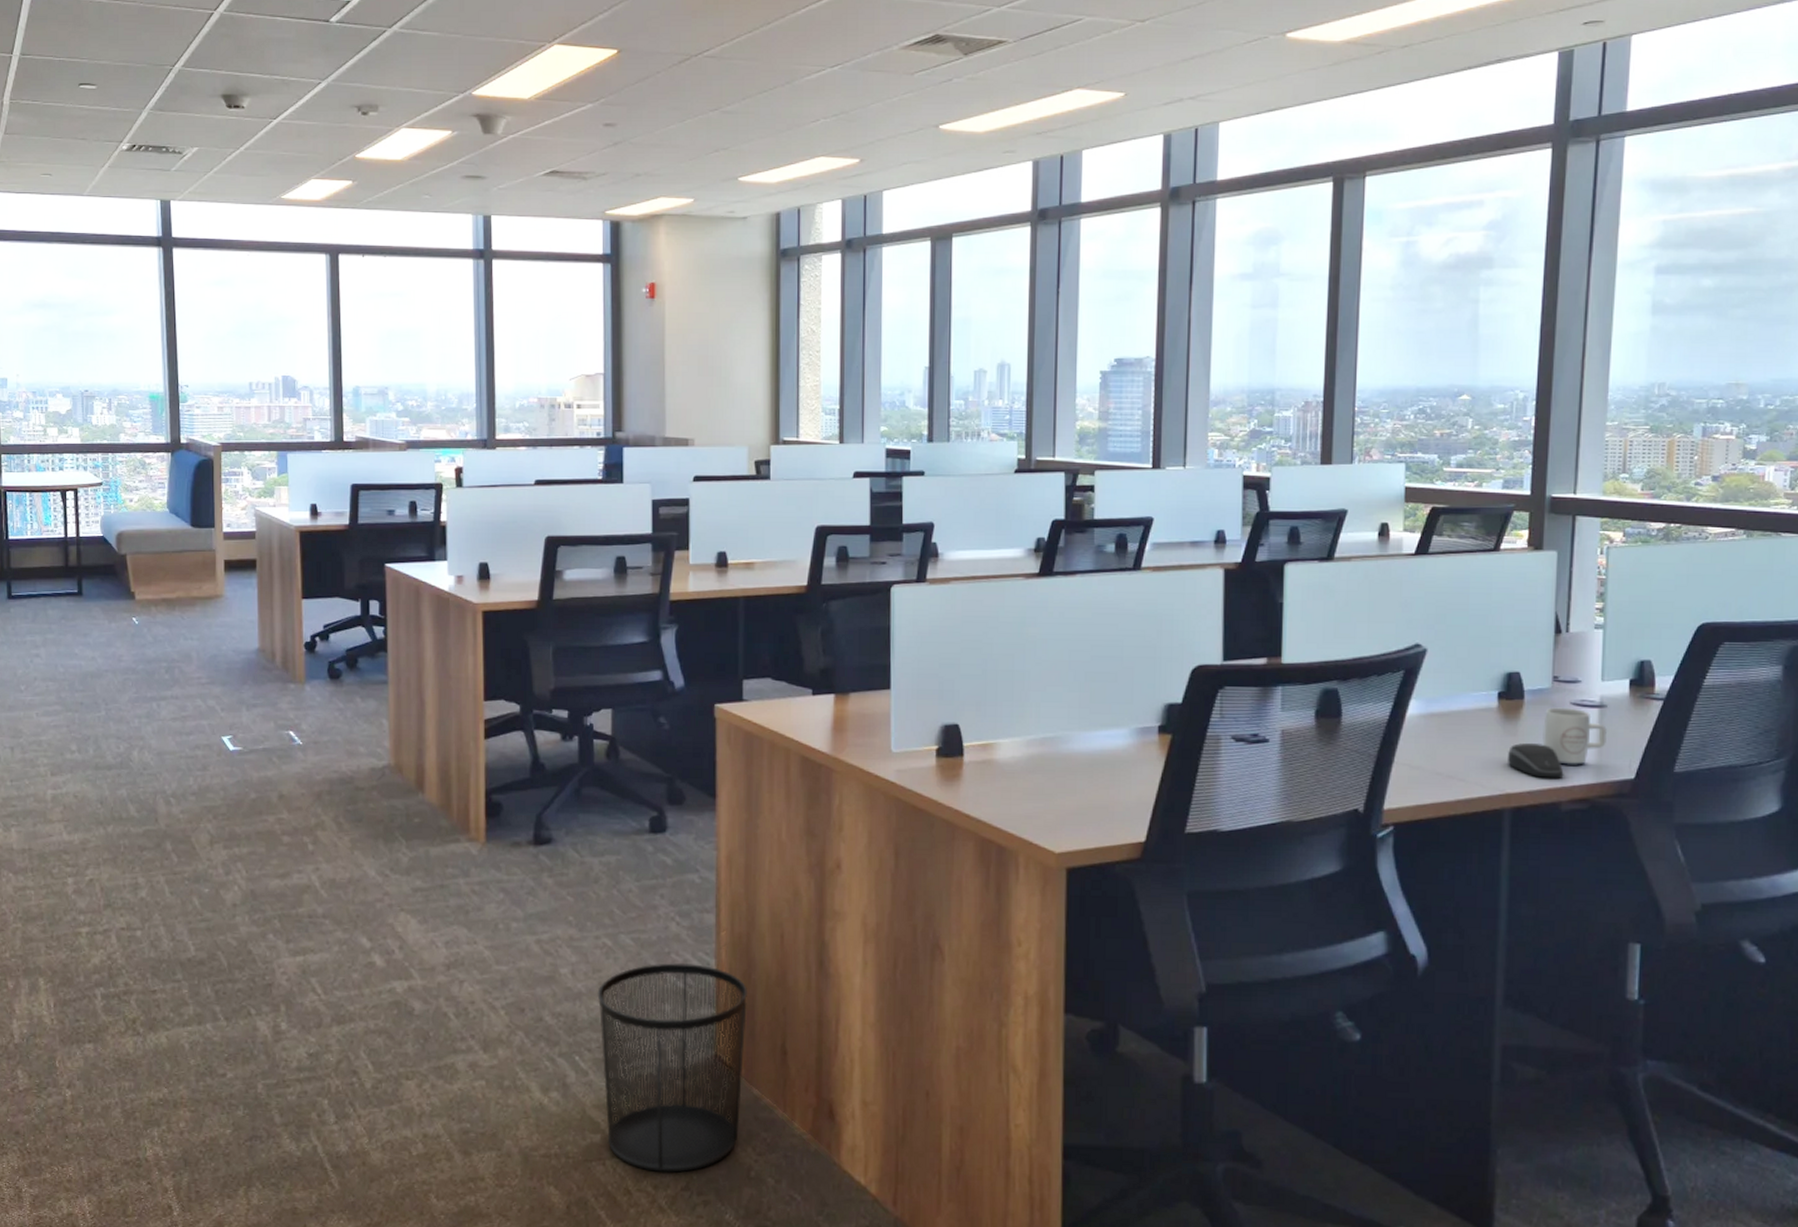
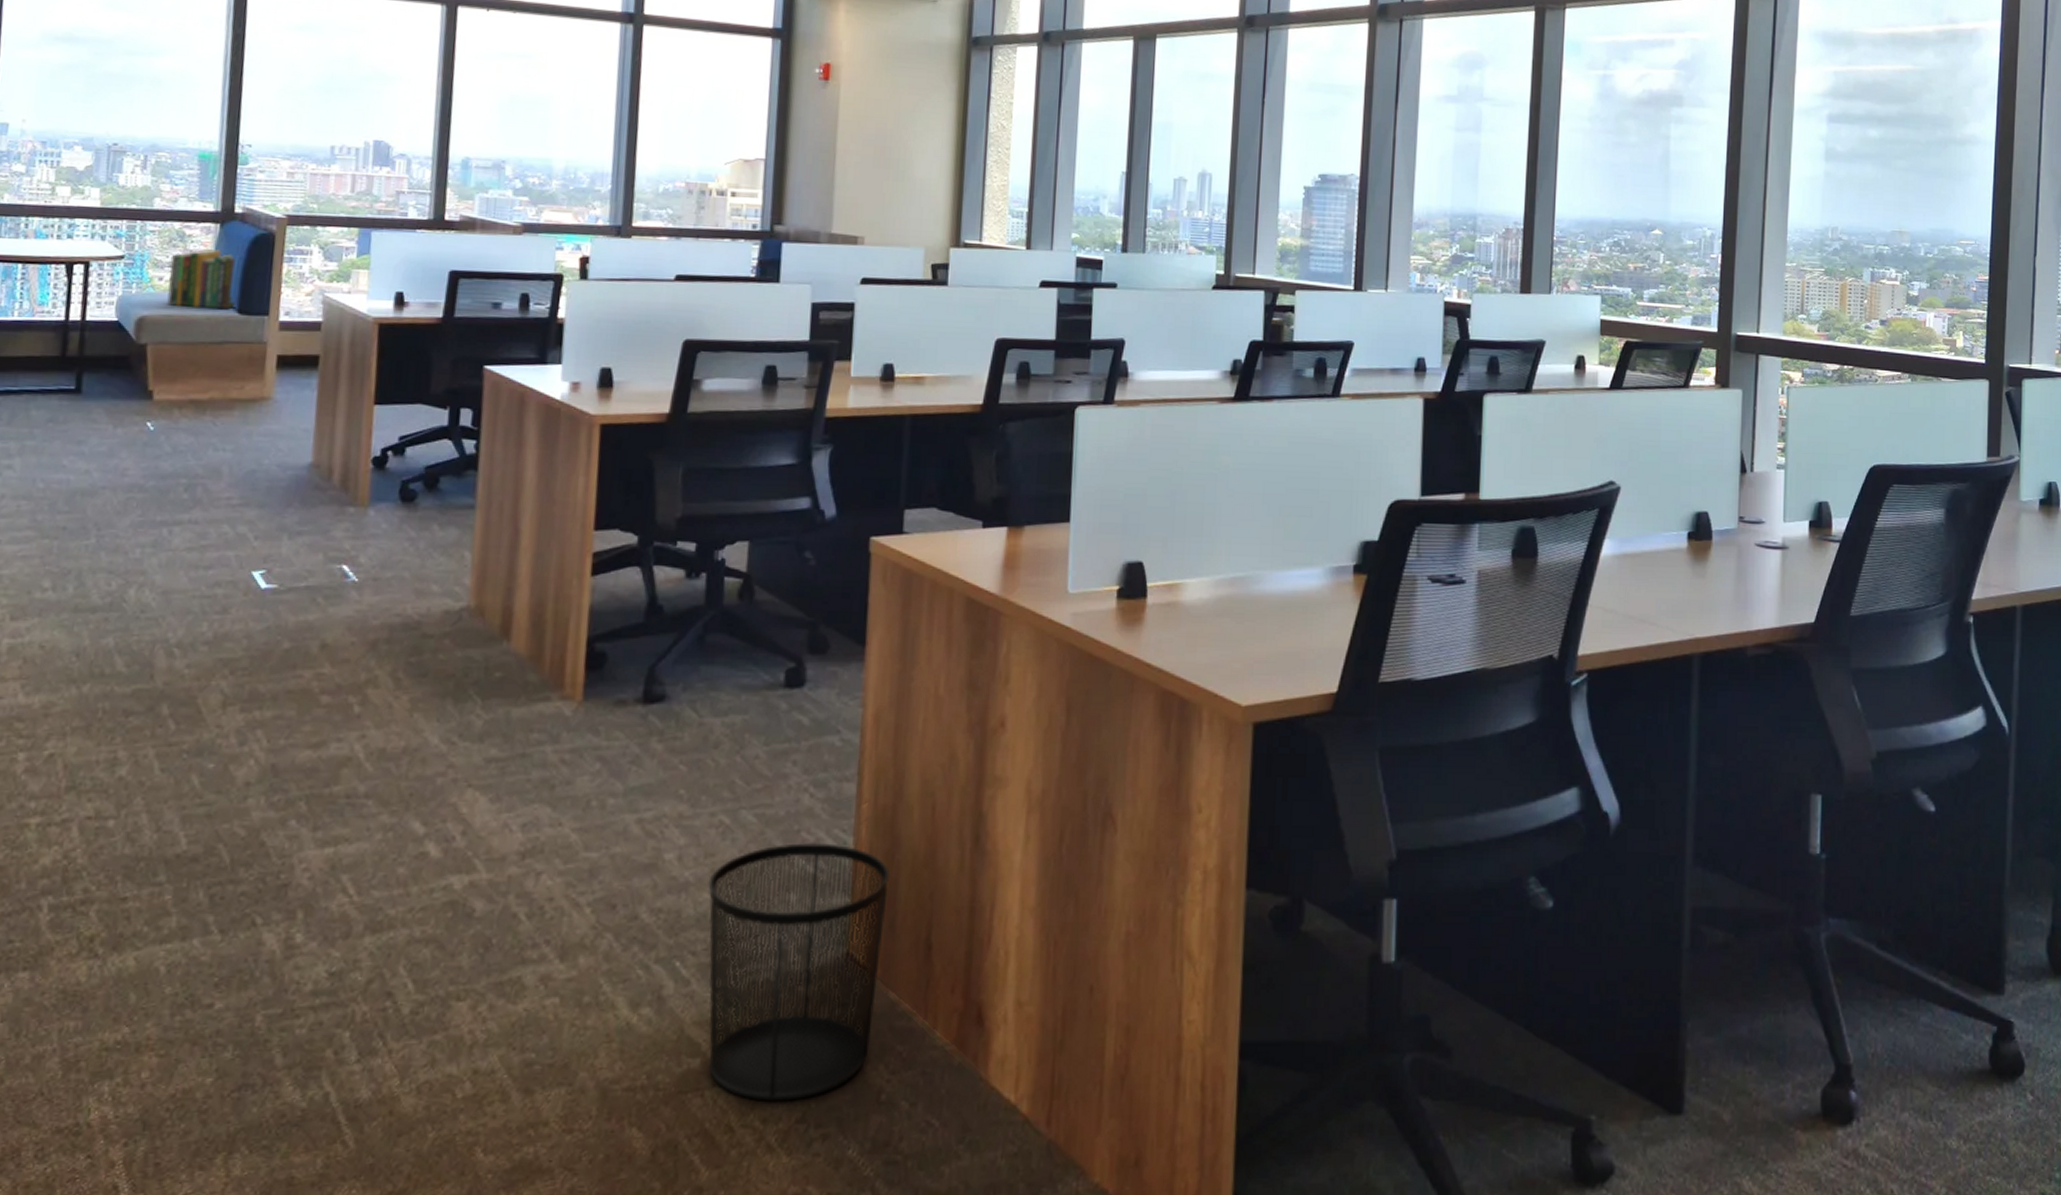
books: none [136,473,189,524] -> present [167,248,237,310]
computer mouse: present [1508,742,1564,778] -> none [1697,585,1750,622]
mug: present [1542,707,1607,766] -> none [1729,548,1789,610]

